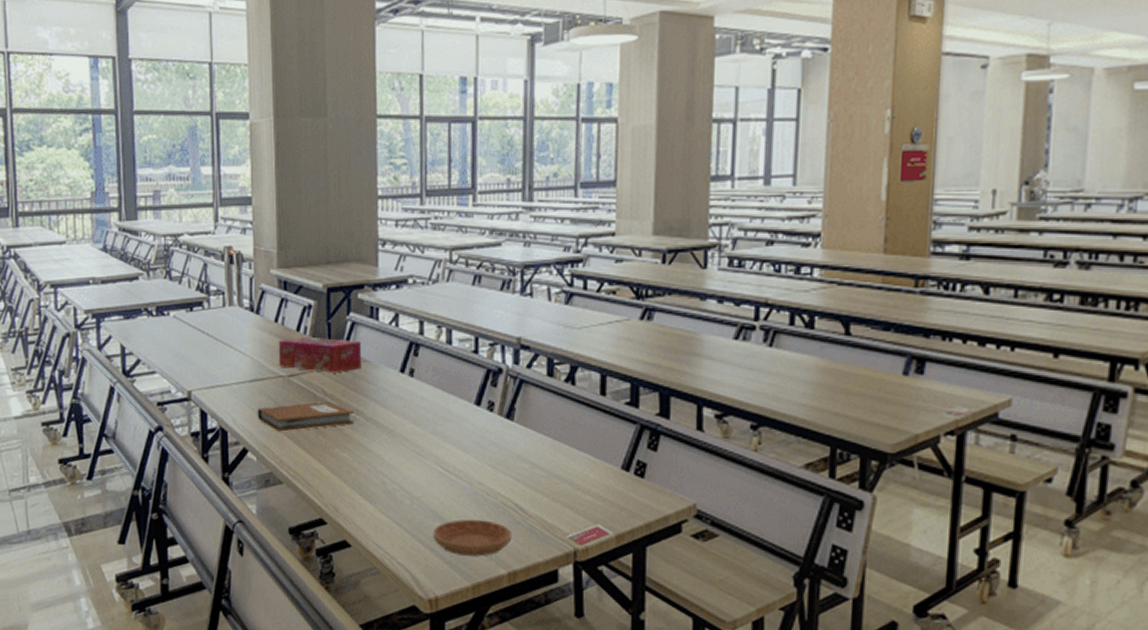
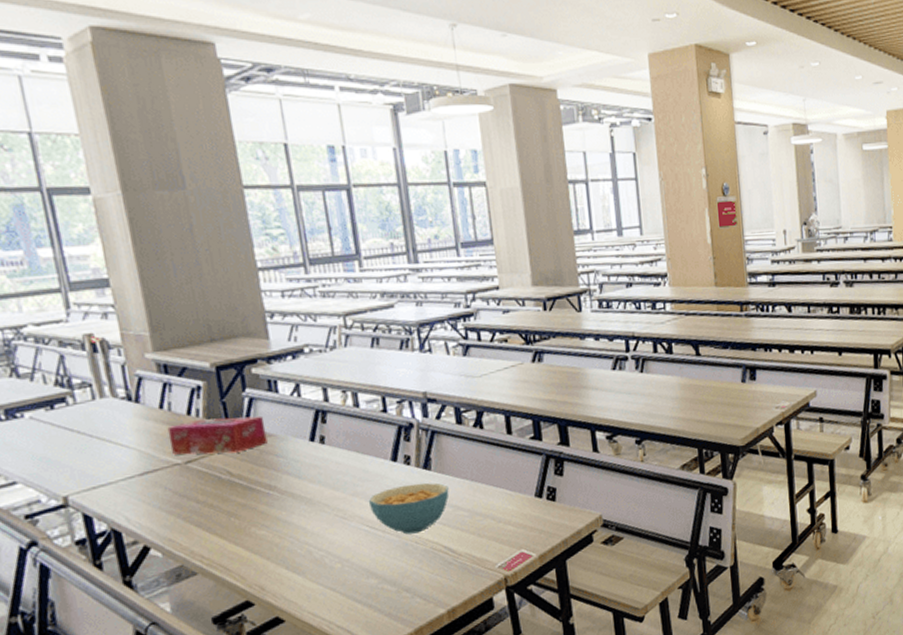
notebook: present [257,401,354,432] -> none [154,481,268,522]
saucer: present [432,519,513,557] -> none [367,567,446,606]
cereal bowl: none [446,431,529,485] -> present [368,482,449,535]

